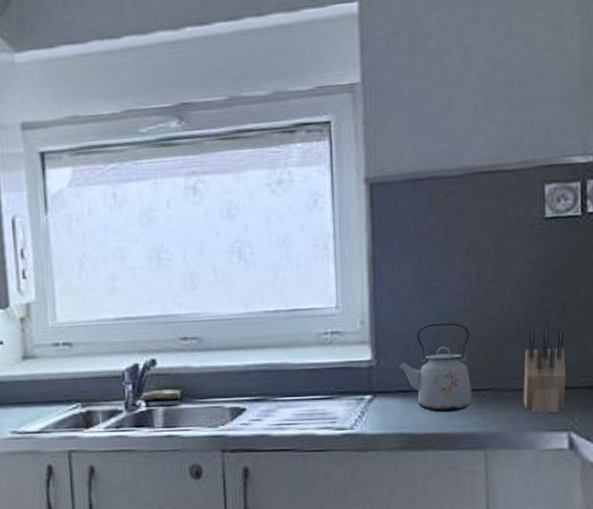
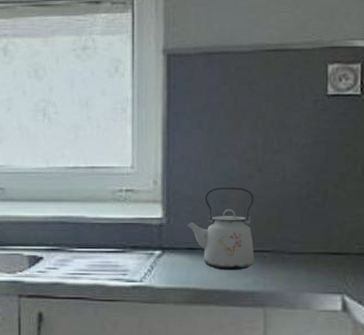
knife block: present [523,330,566,414] -> none [301,199,342,276]

